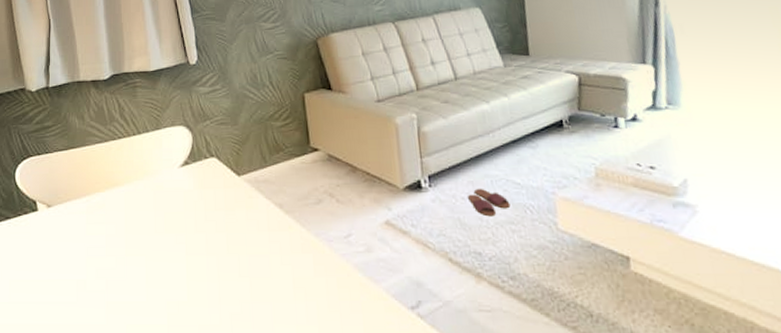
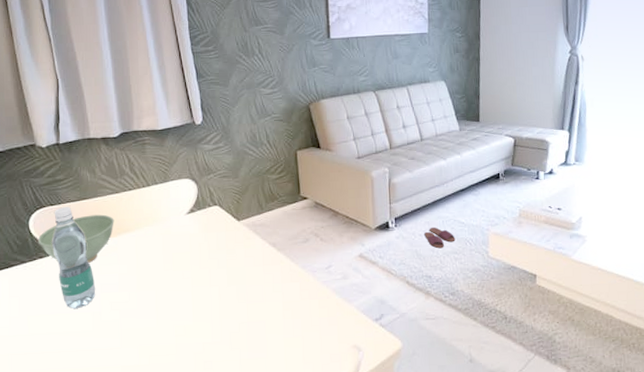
bowl: none [23,165,103,221] -> present [37,214,114,263]
bottle: none [37,157,81,274] -> present [51,207,96,309]

